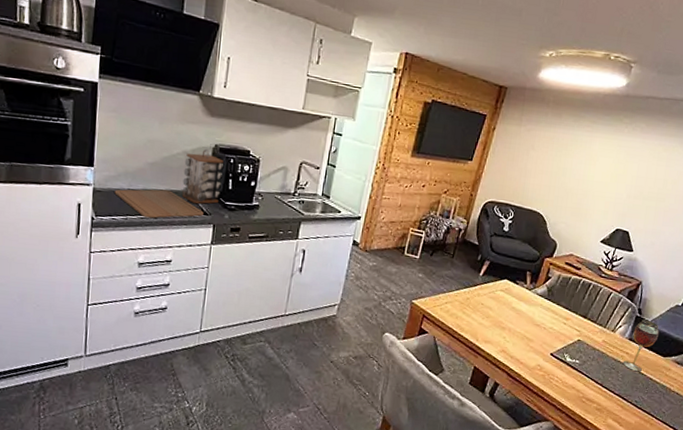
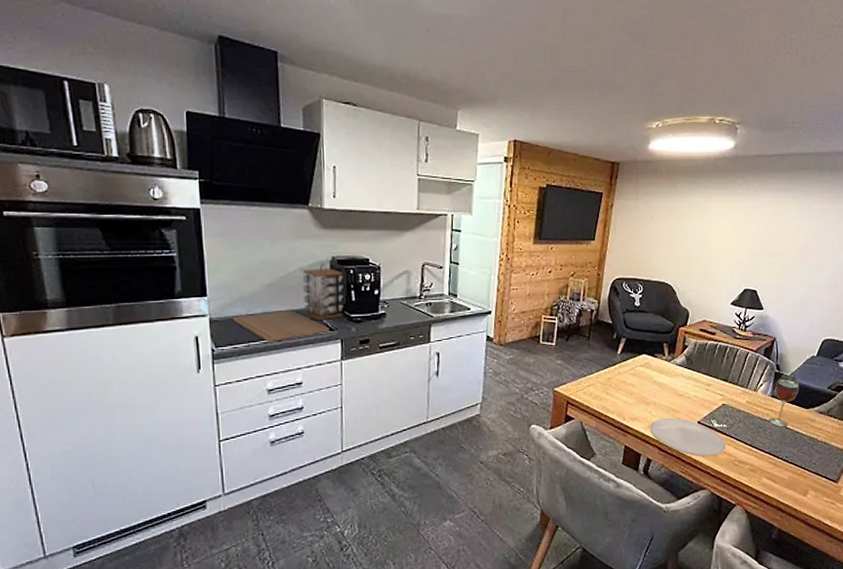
plate: none [501,344,577,390] -> present [649,417,727,457]

